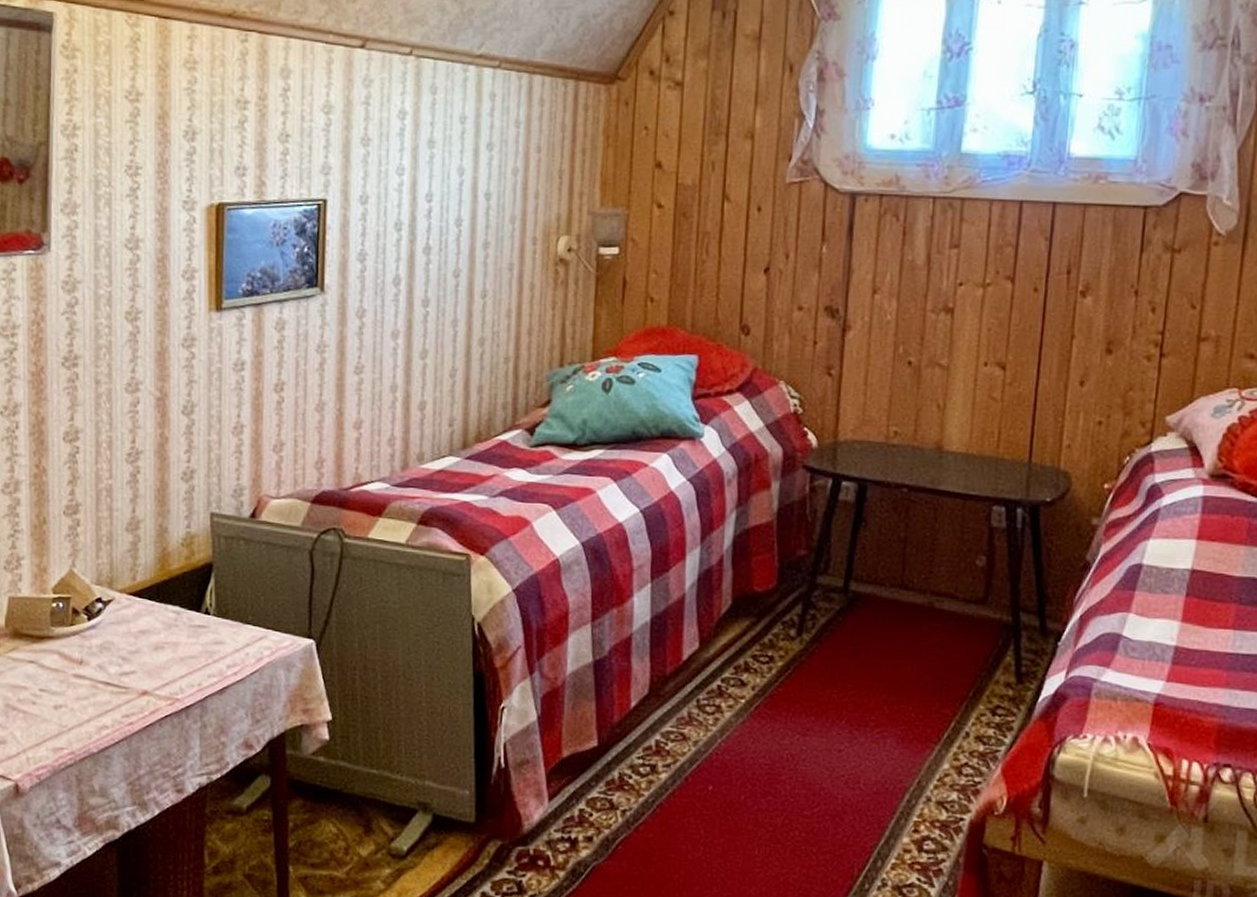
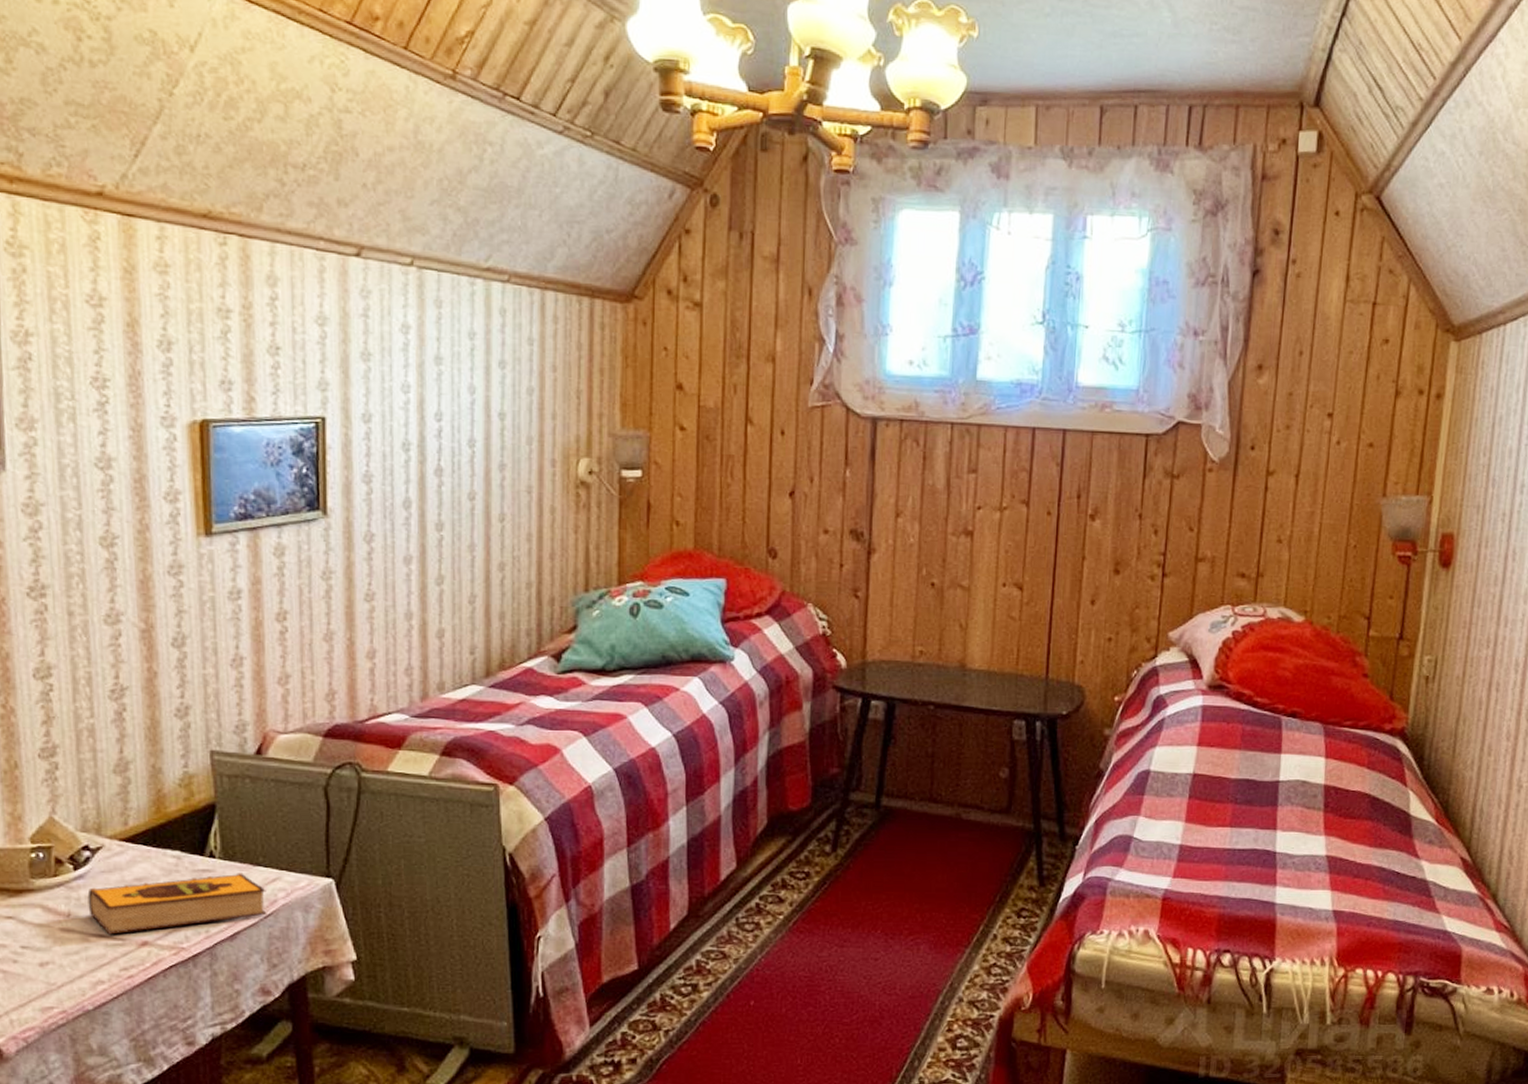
hardback book: none [98,630,253,683] -> present [87,873,267,935]

